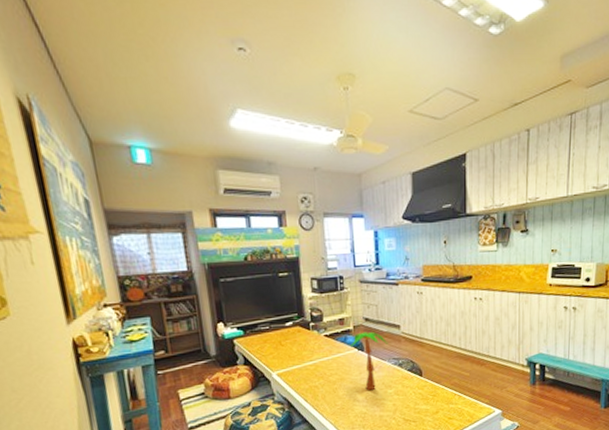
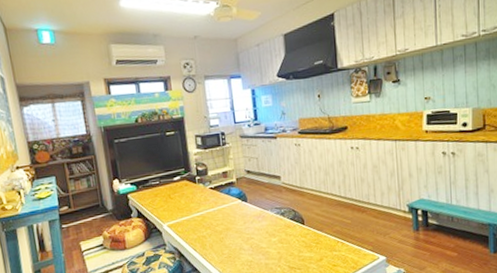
plant: present [350,331,388,391] -> none [234,183,270,240]

